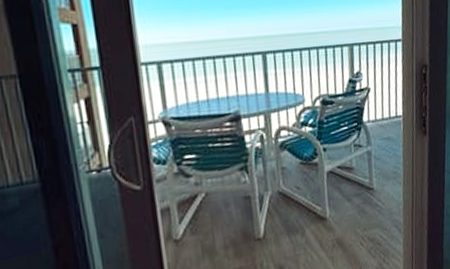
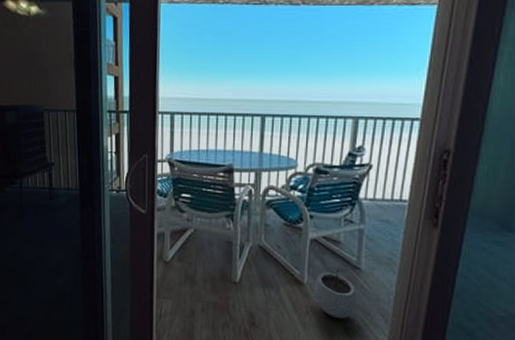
plant pot: none [336,194,375,243] -> present [314,268,357,319]

